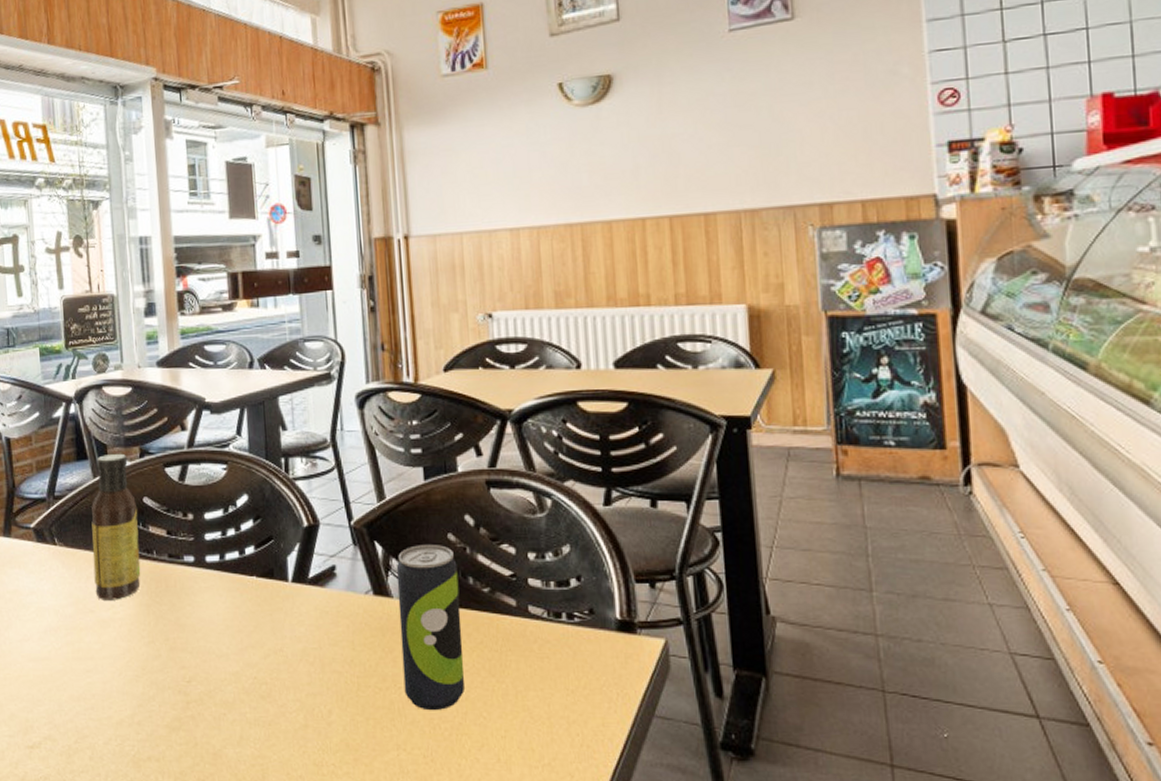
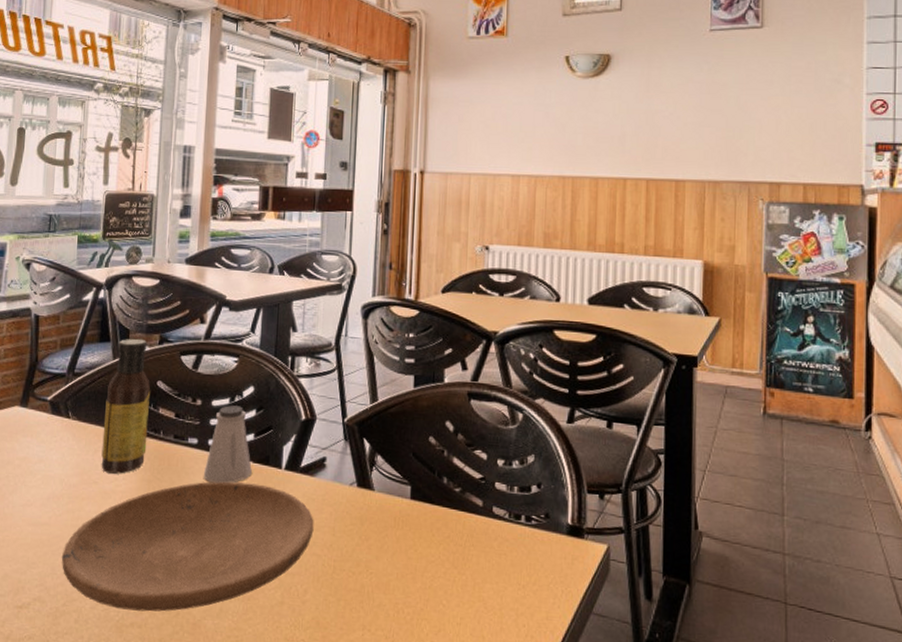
plate: none [66,600,331,744] -> present [61,481,314,612]
saltshaker: none [204,517,257,603] -> present [203,405,252,484]
beverage can: present [396,545,465,711] -> none [375,445,435,596]

